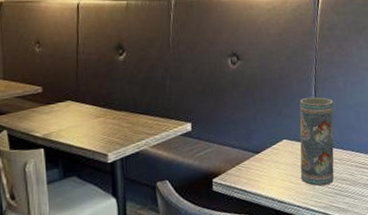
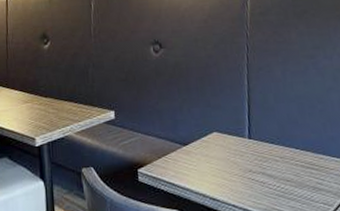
vase: present [299,97,334,186] -> none [230,87,275,186]

